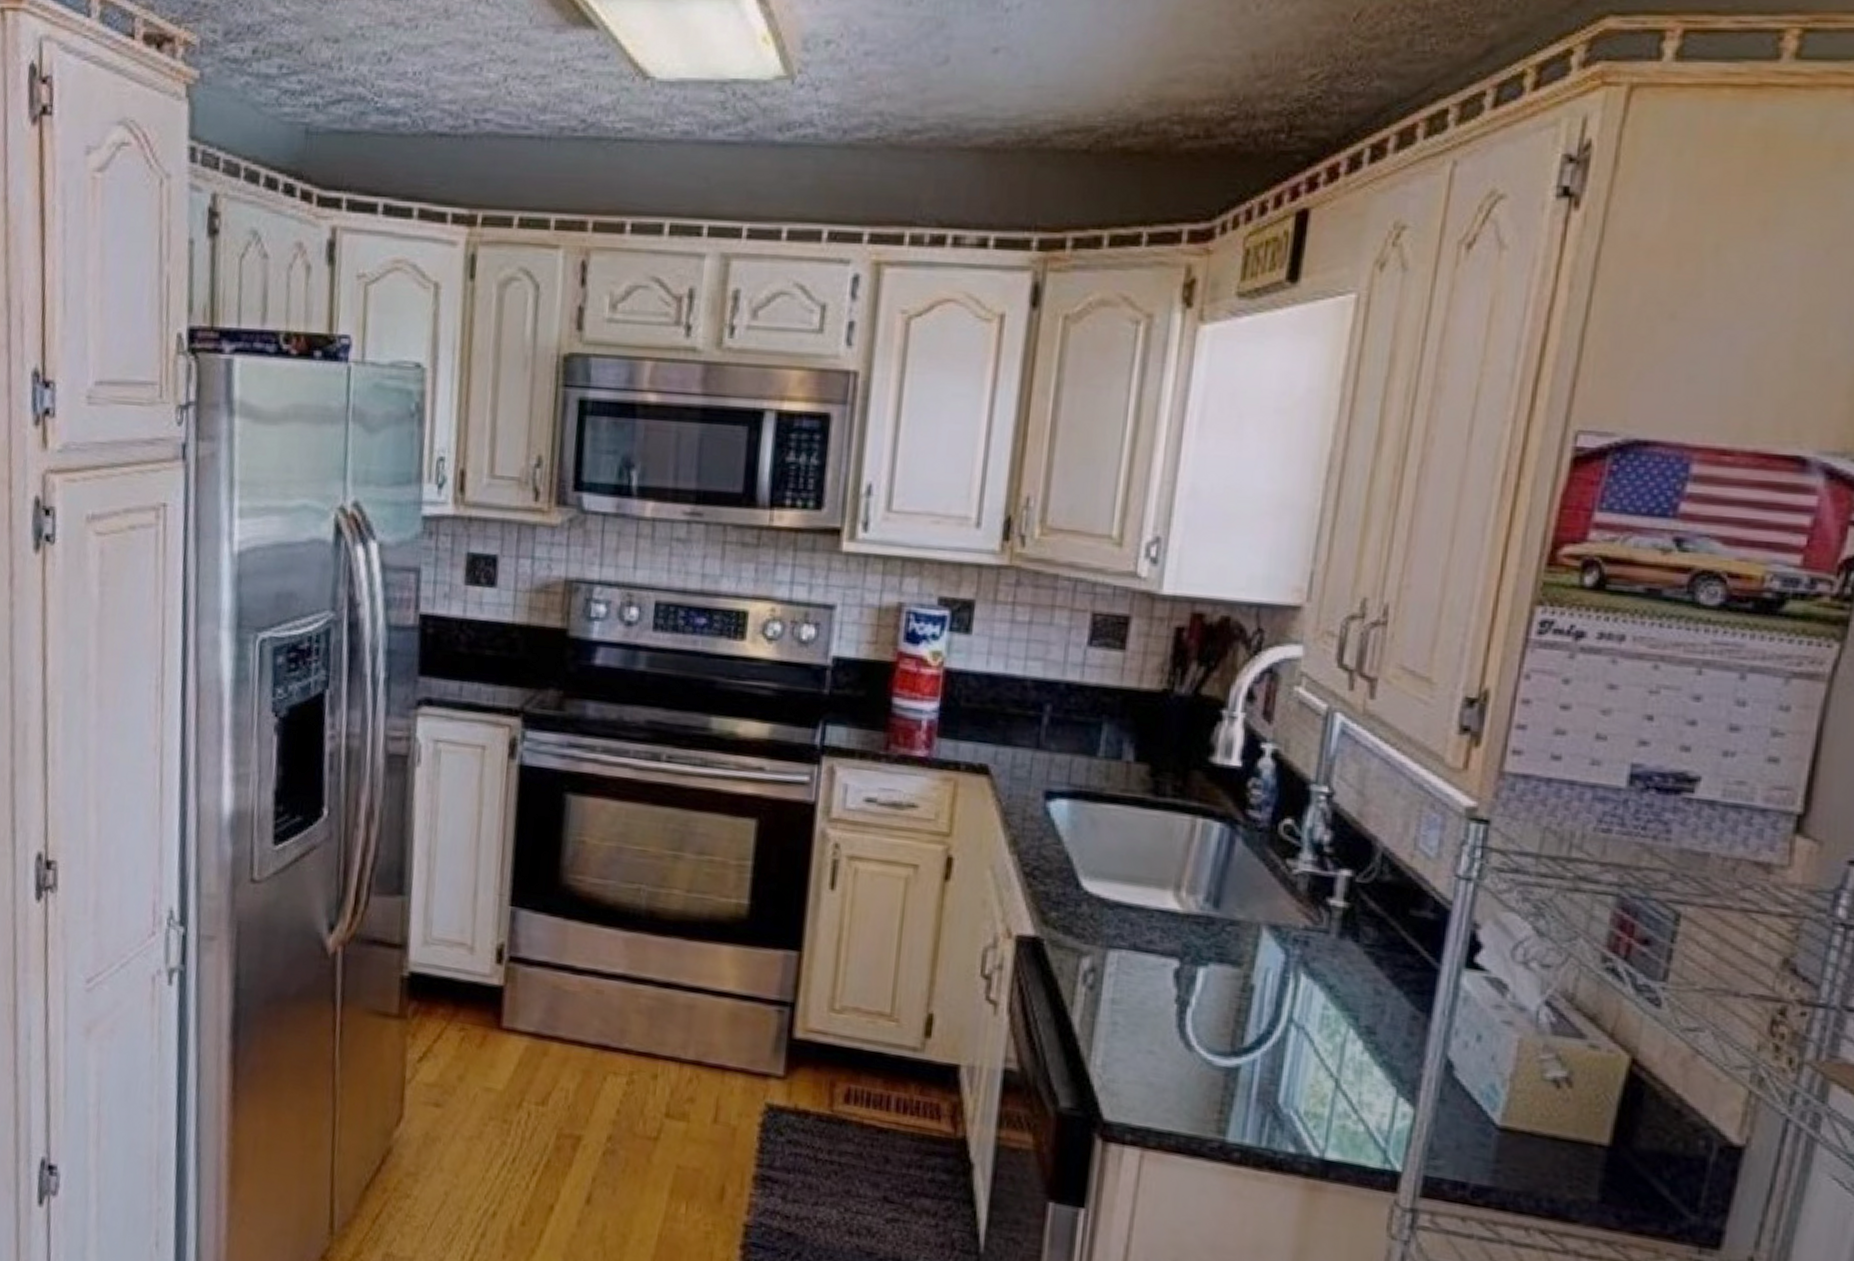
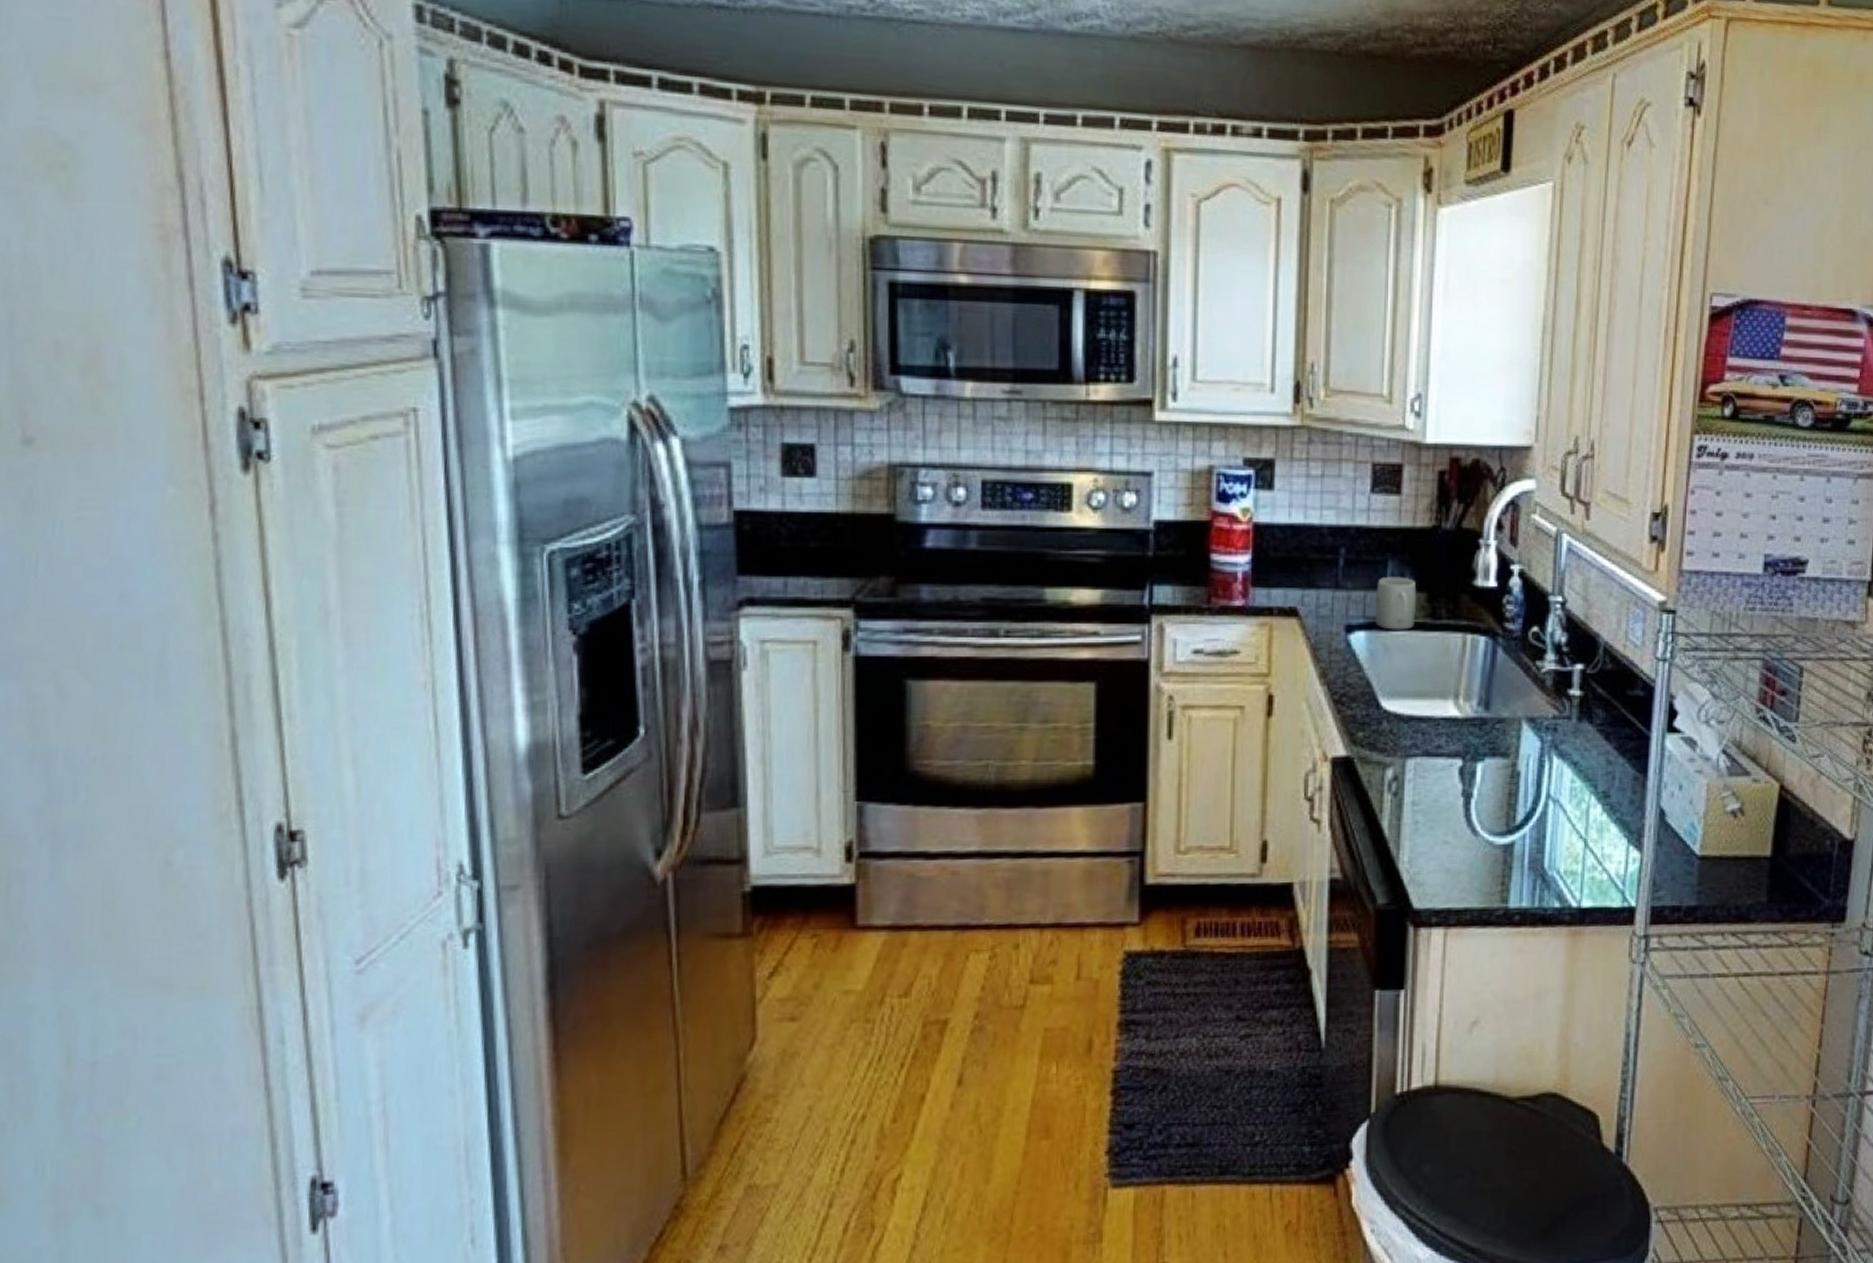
mug: none [1081,741,1137,804] -> present [1375,576,1417,630]

